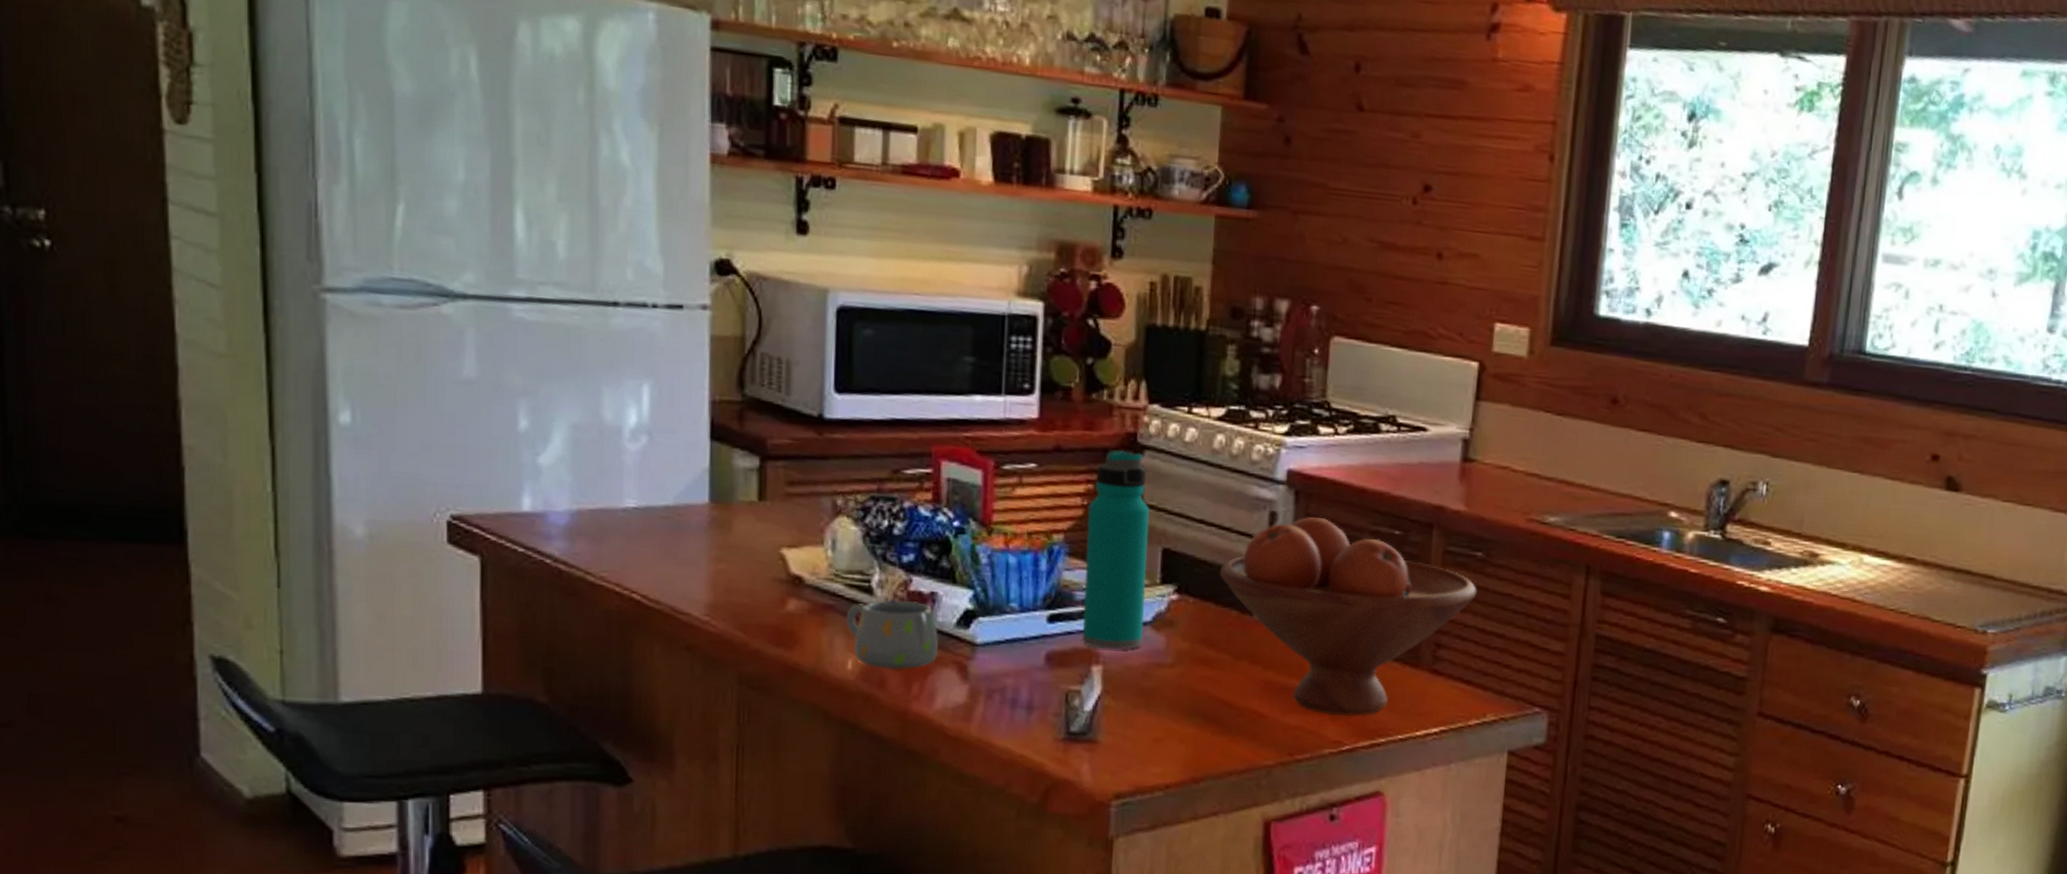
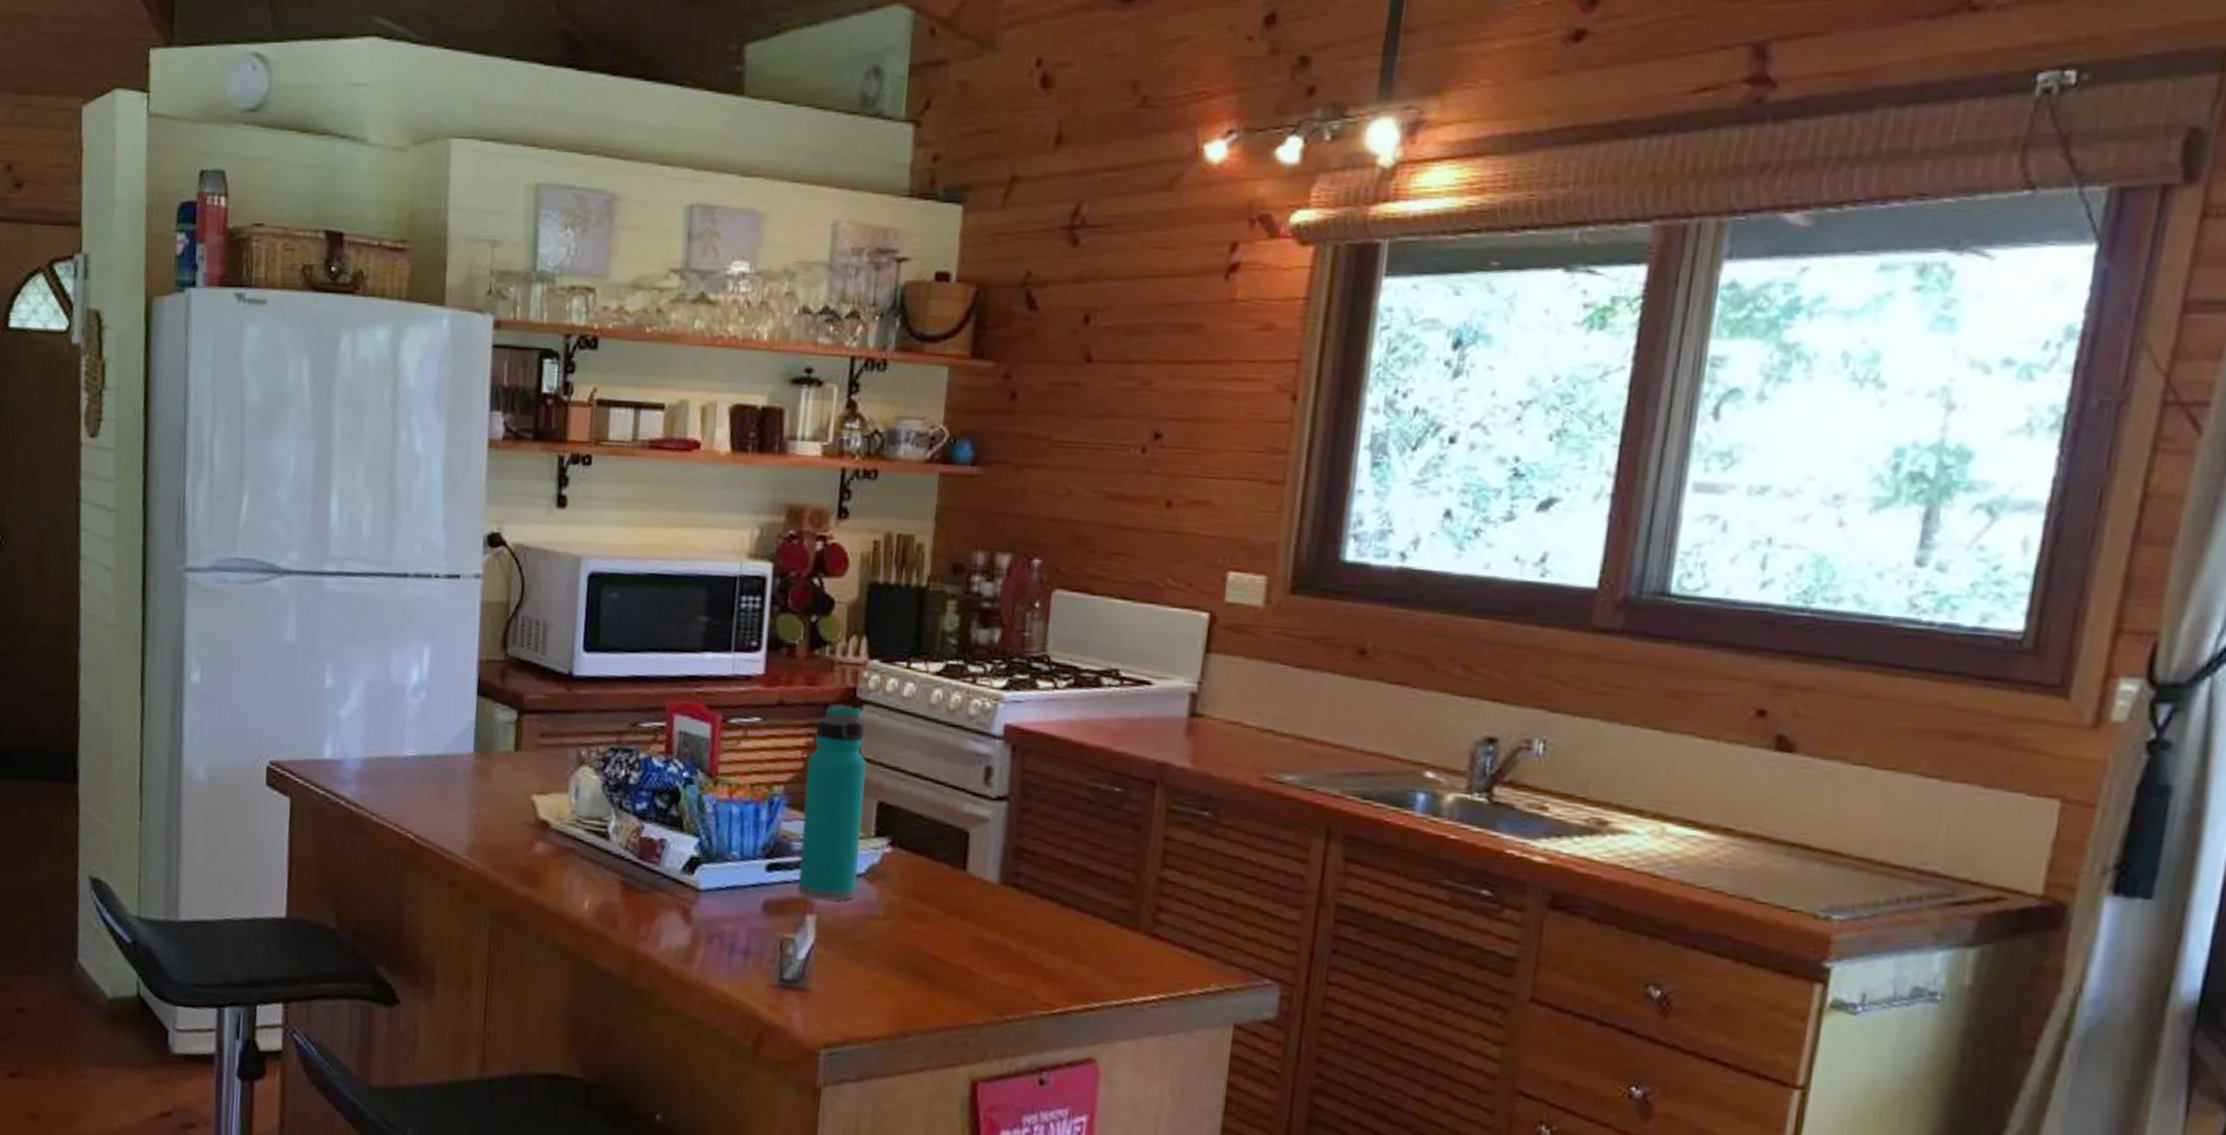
mug: present [846,599,940,670] -> none [584,845,666,912]
fruit bowl: present [1220,517,1477,716] -> none [933,772,1203,978]

